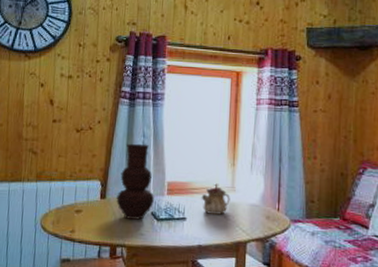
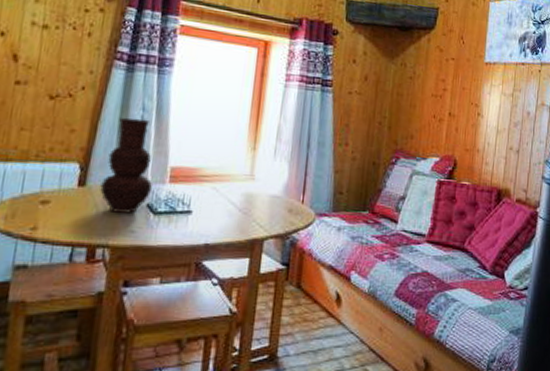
teapot: present [201,183,230,216] -> none [212,170,248,209]

